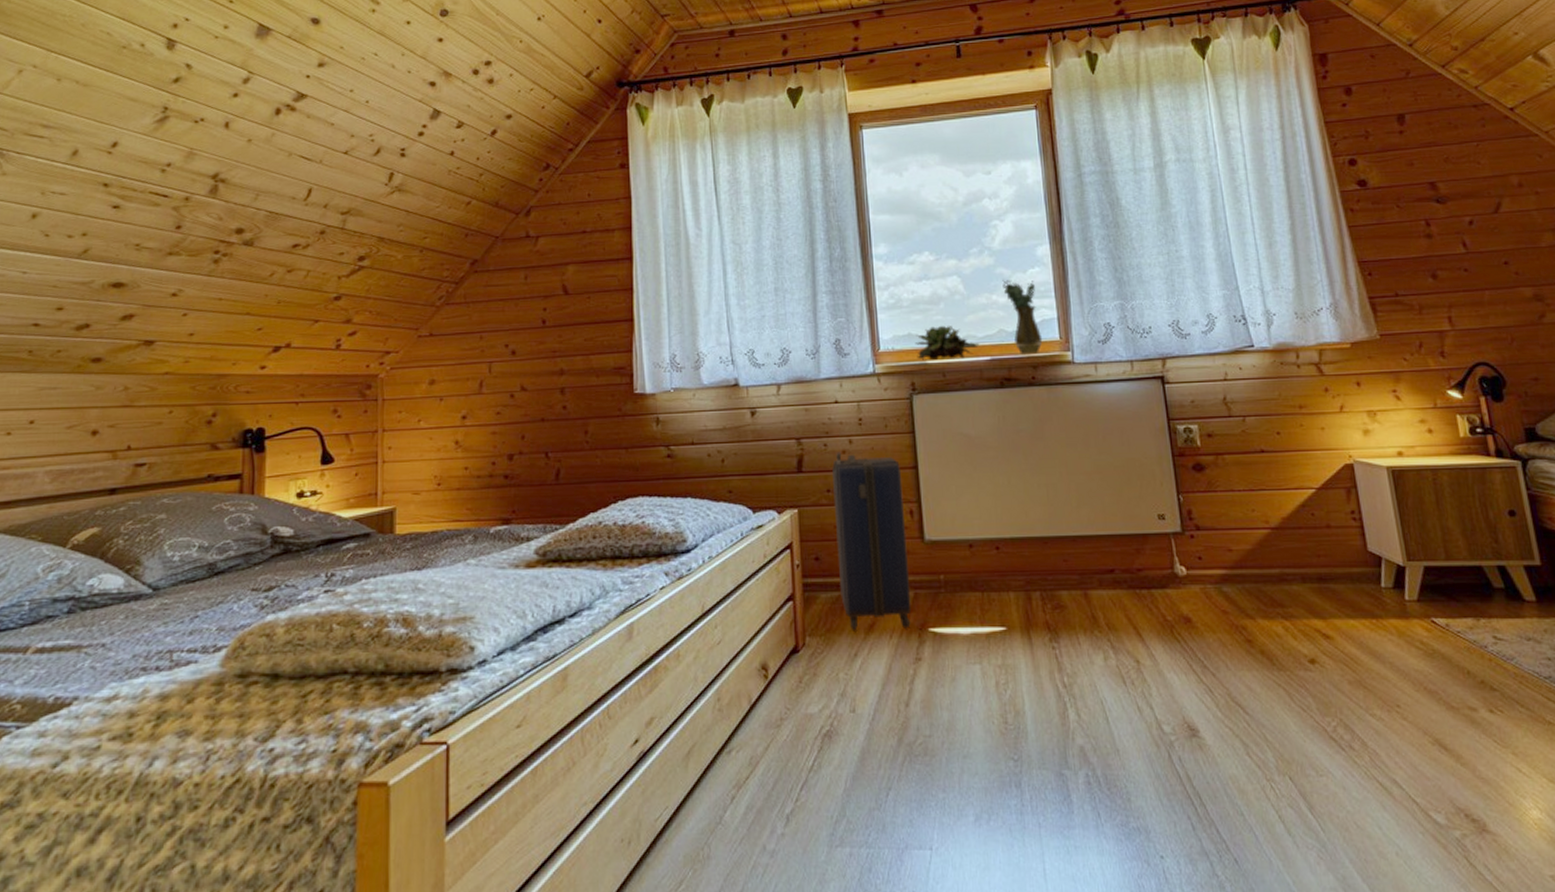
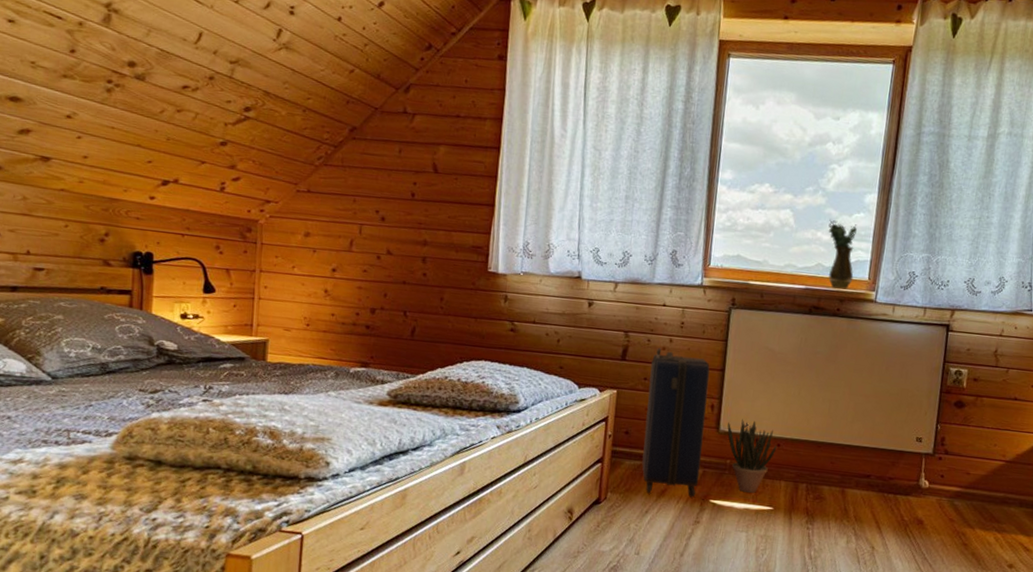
succulent plant: present [915,326,979,360] -> none [741,252,797,284]
potted plant: none [933,522,996,612] -> present [727,419,777,493]

